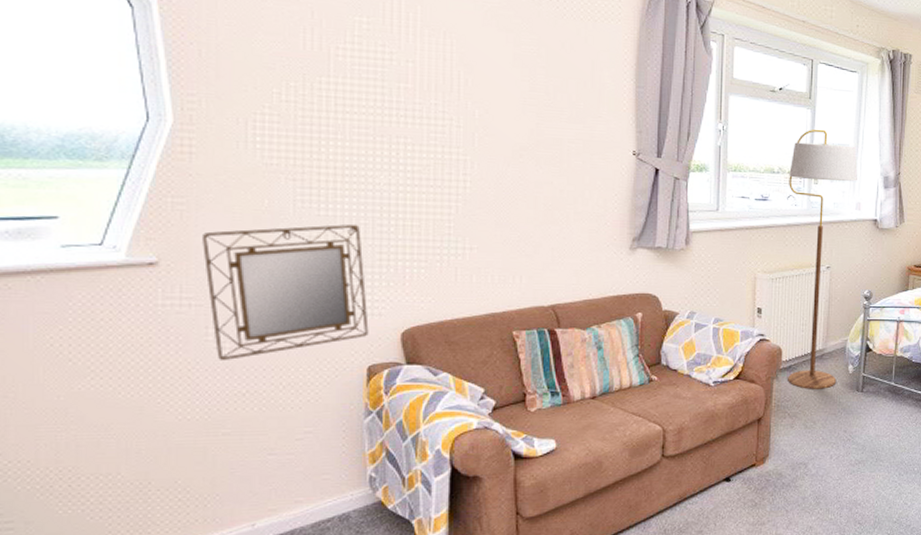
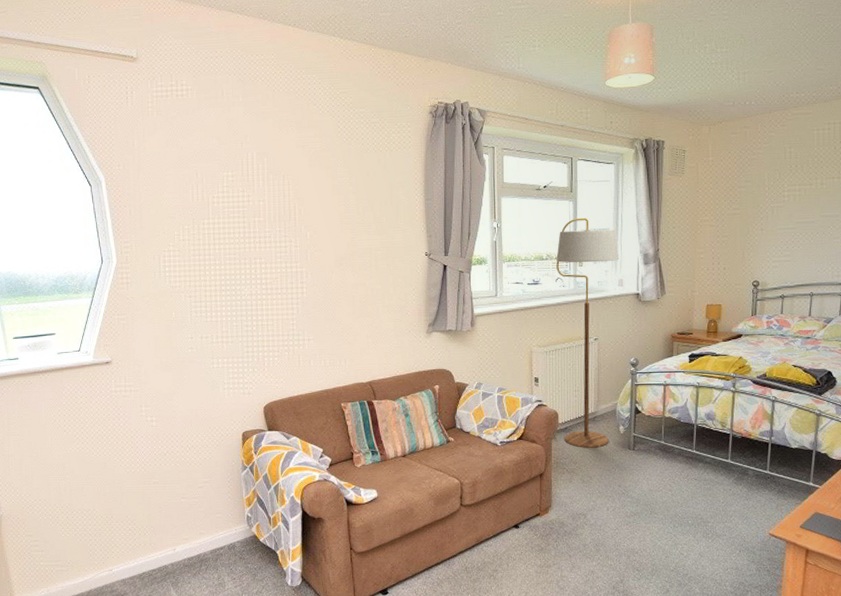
home mirror: present [203,224,369,361] -> none [136,326,242,430]

